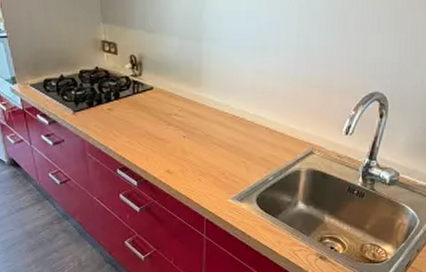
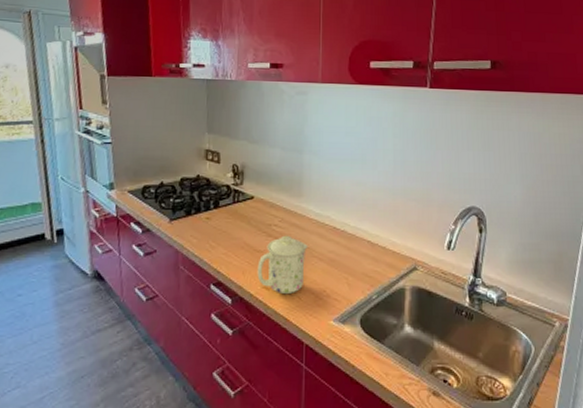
mug: none [160,124,208,178] -> present [257,235,308,295]

